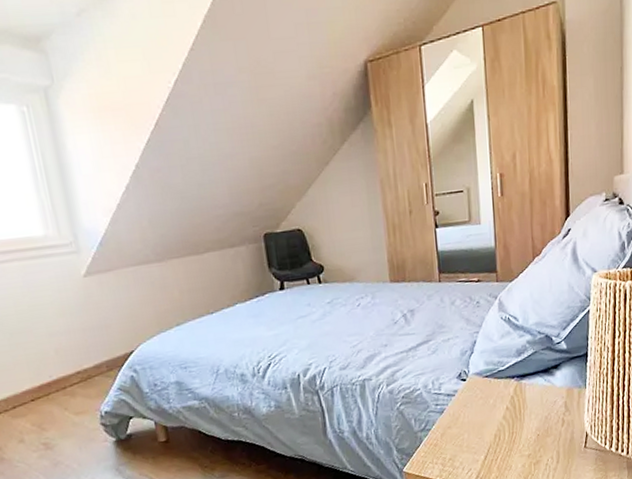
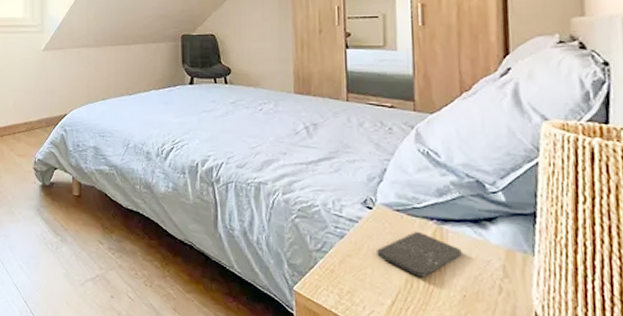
smartphone: none [471,390,536,430] -> present [377,231,462,278]

